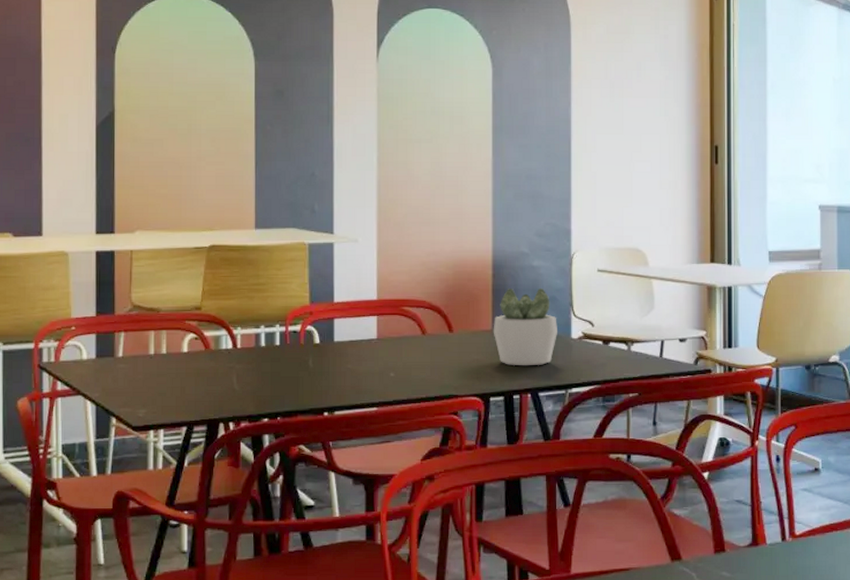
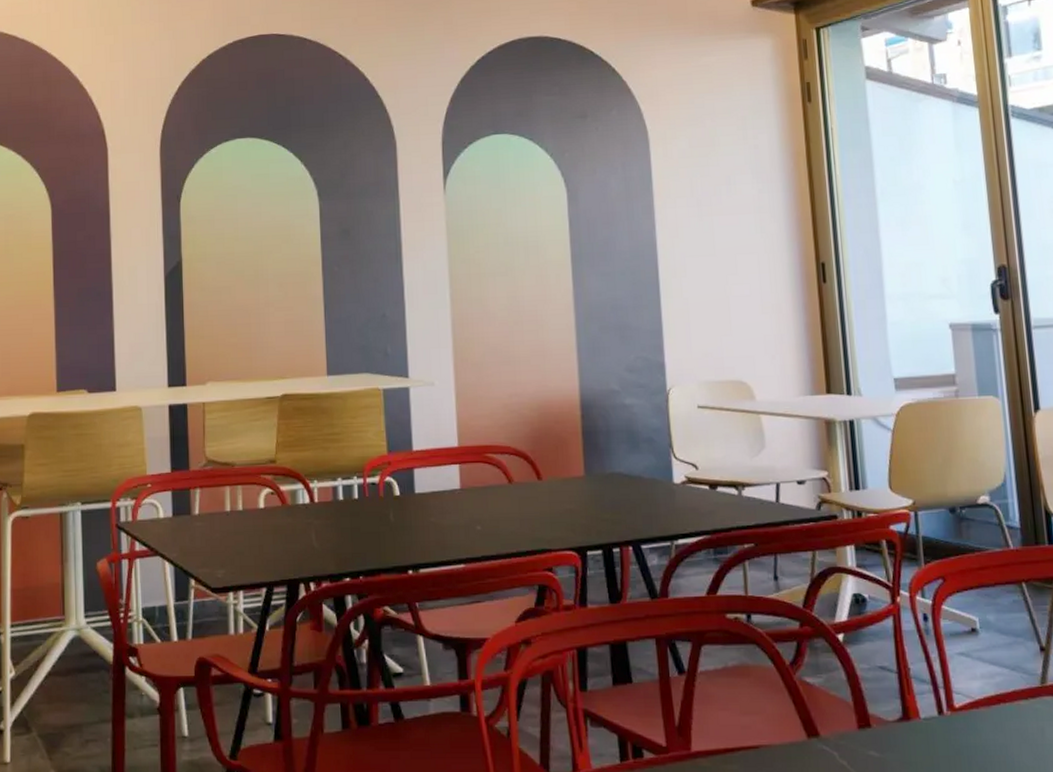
succulent plant: present [493,287,557,366] -> none [585,428,658,516]

